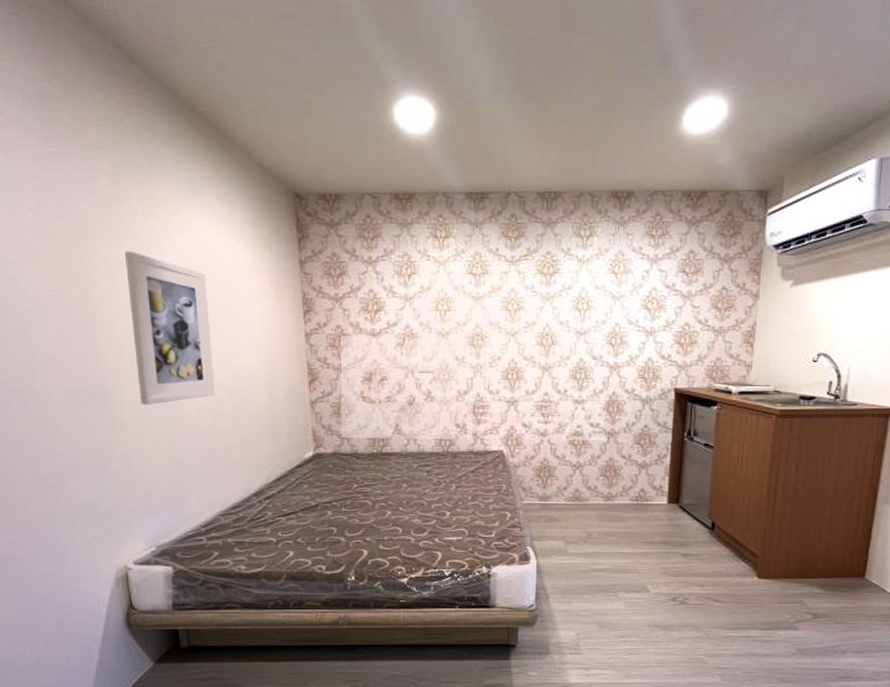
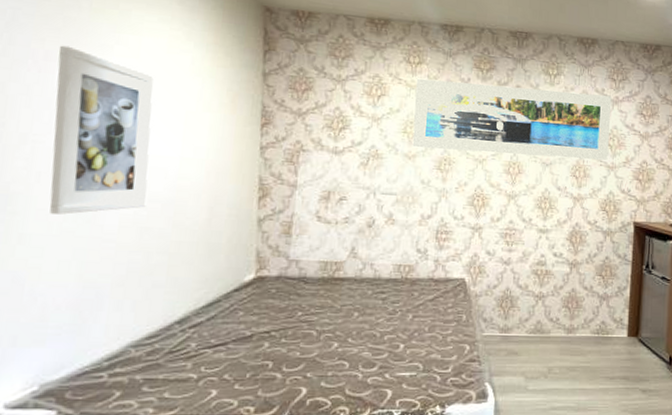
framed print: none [444,253,651,326] -> present [412,78,612,160]

